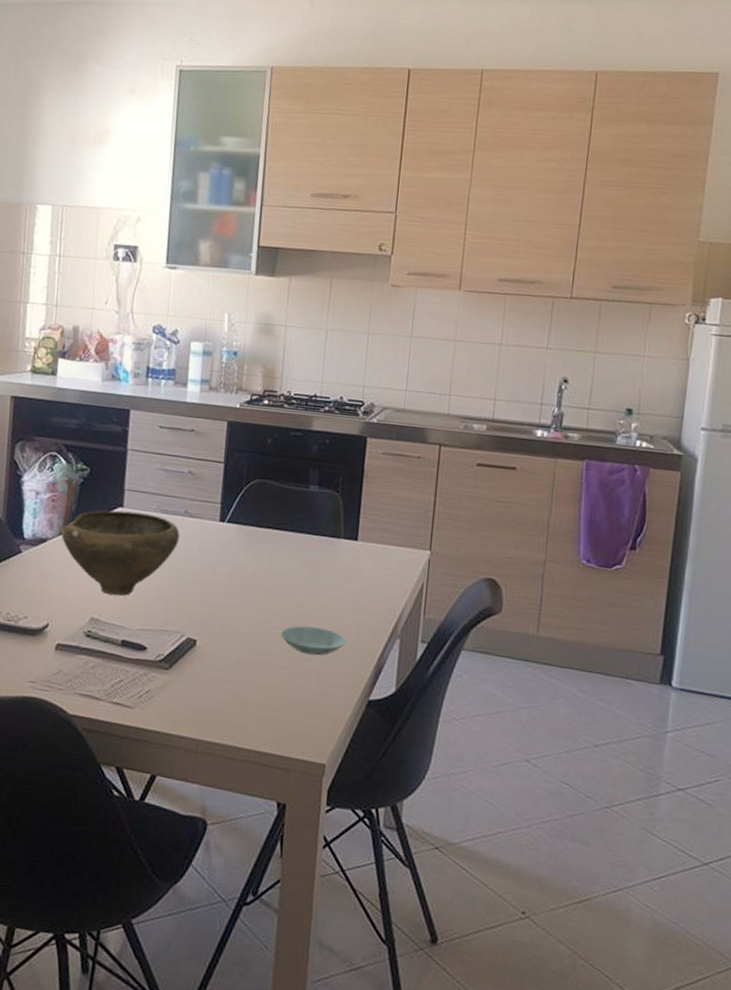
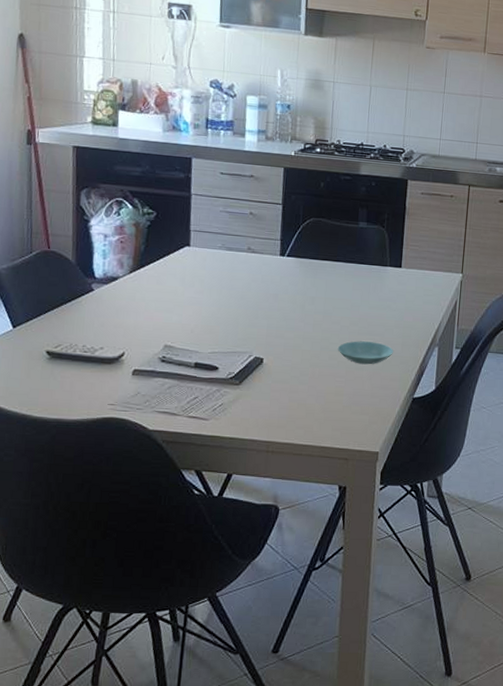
bowl: present [60,510,180,596] -> none [130,249,245,325]

